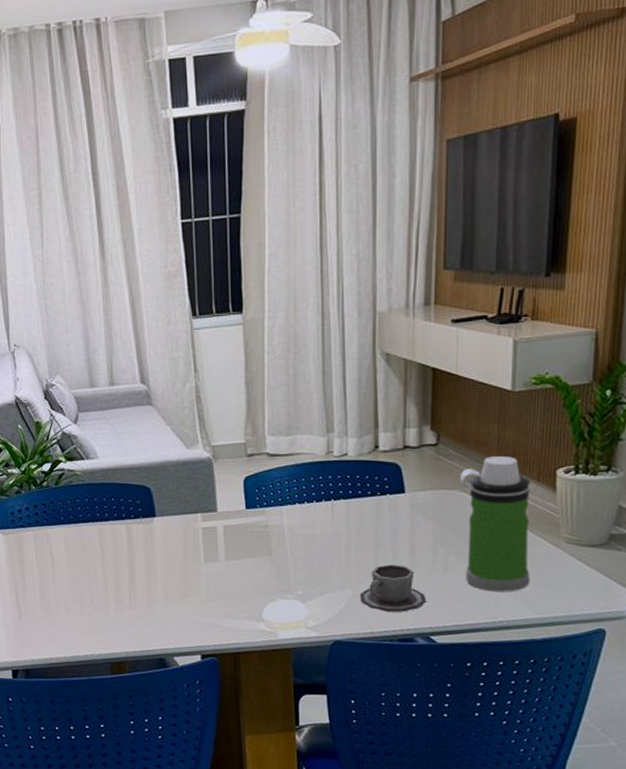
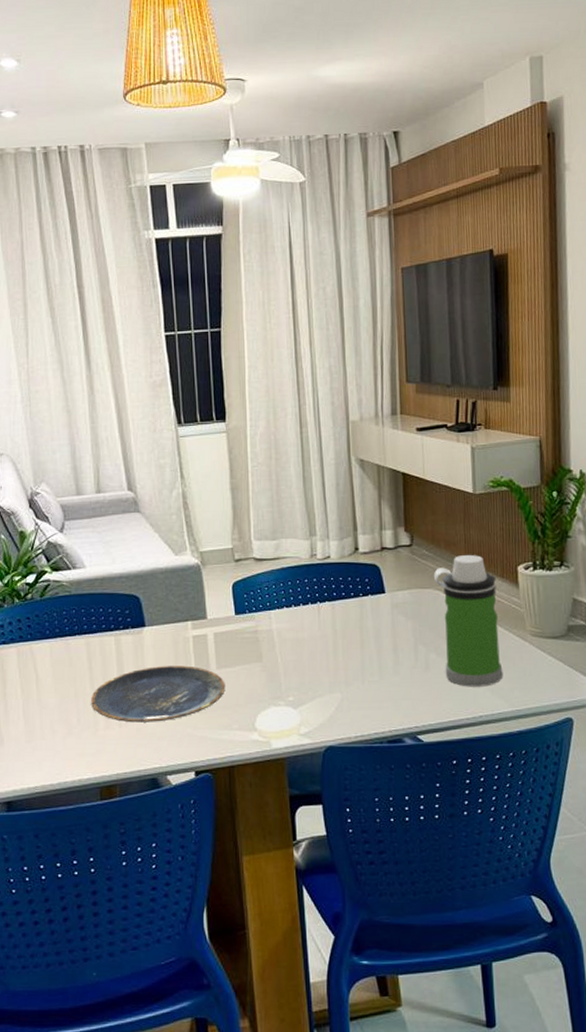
plate: none [103,555,234,607] -> present [91,665,226,723]
cup: present [359,564,427,612] -> none [348,664,412,713]

